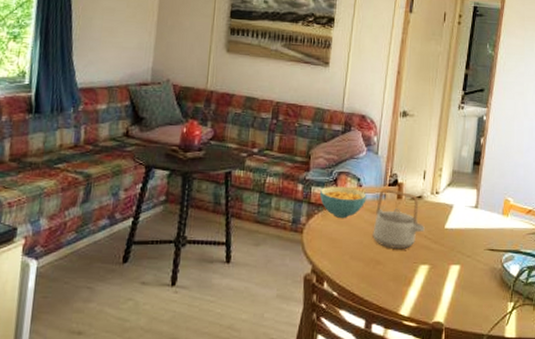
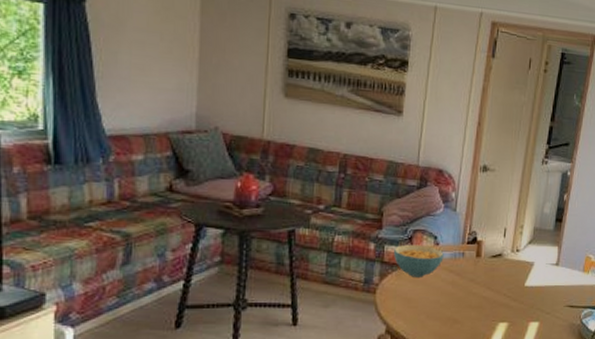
teapot: present [372,189,425,249] -> none [450,247,504,307]

